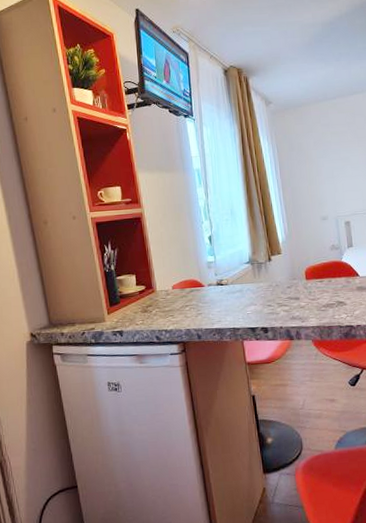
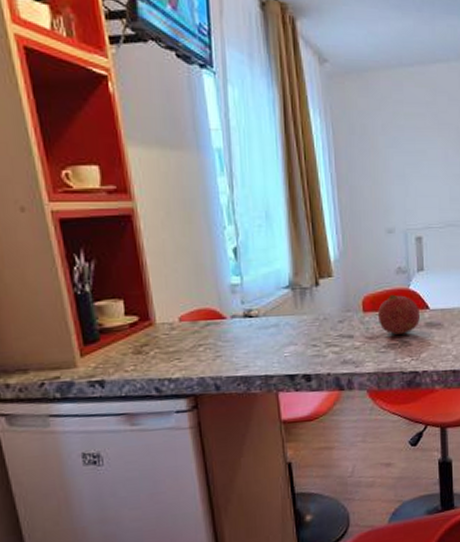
fruit: none [317,265,352,297] -> present [377,294,420,335]

